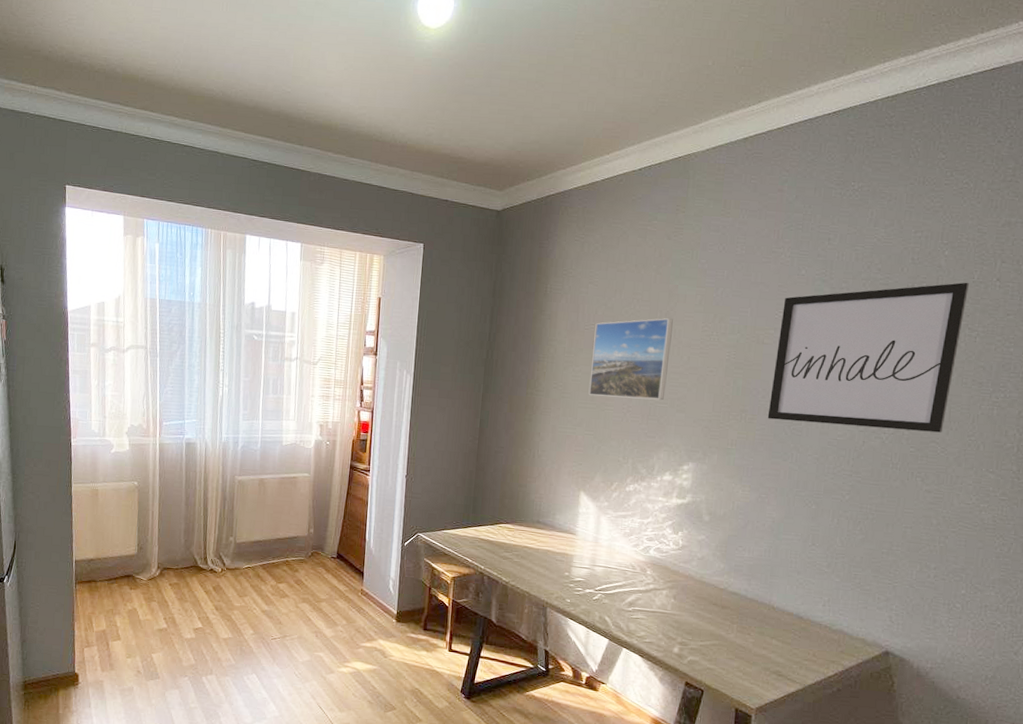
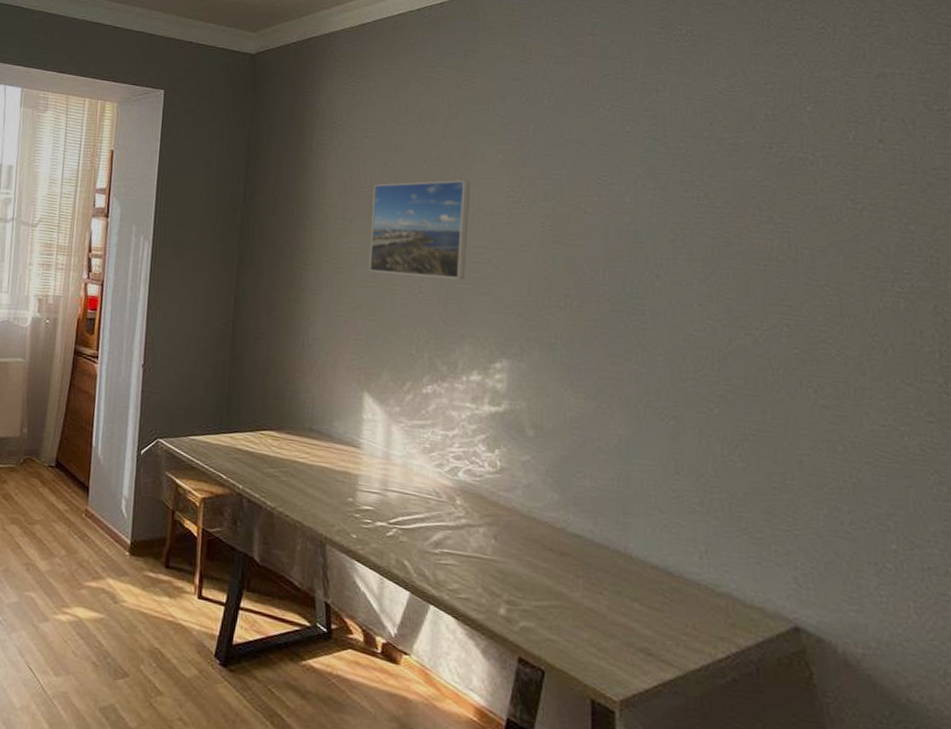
wall art: present [767,282,969,433] -> none [599,143,844,331]

